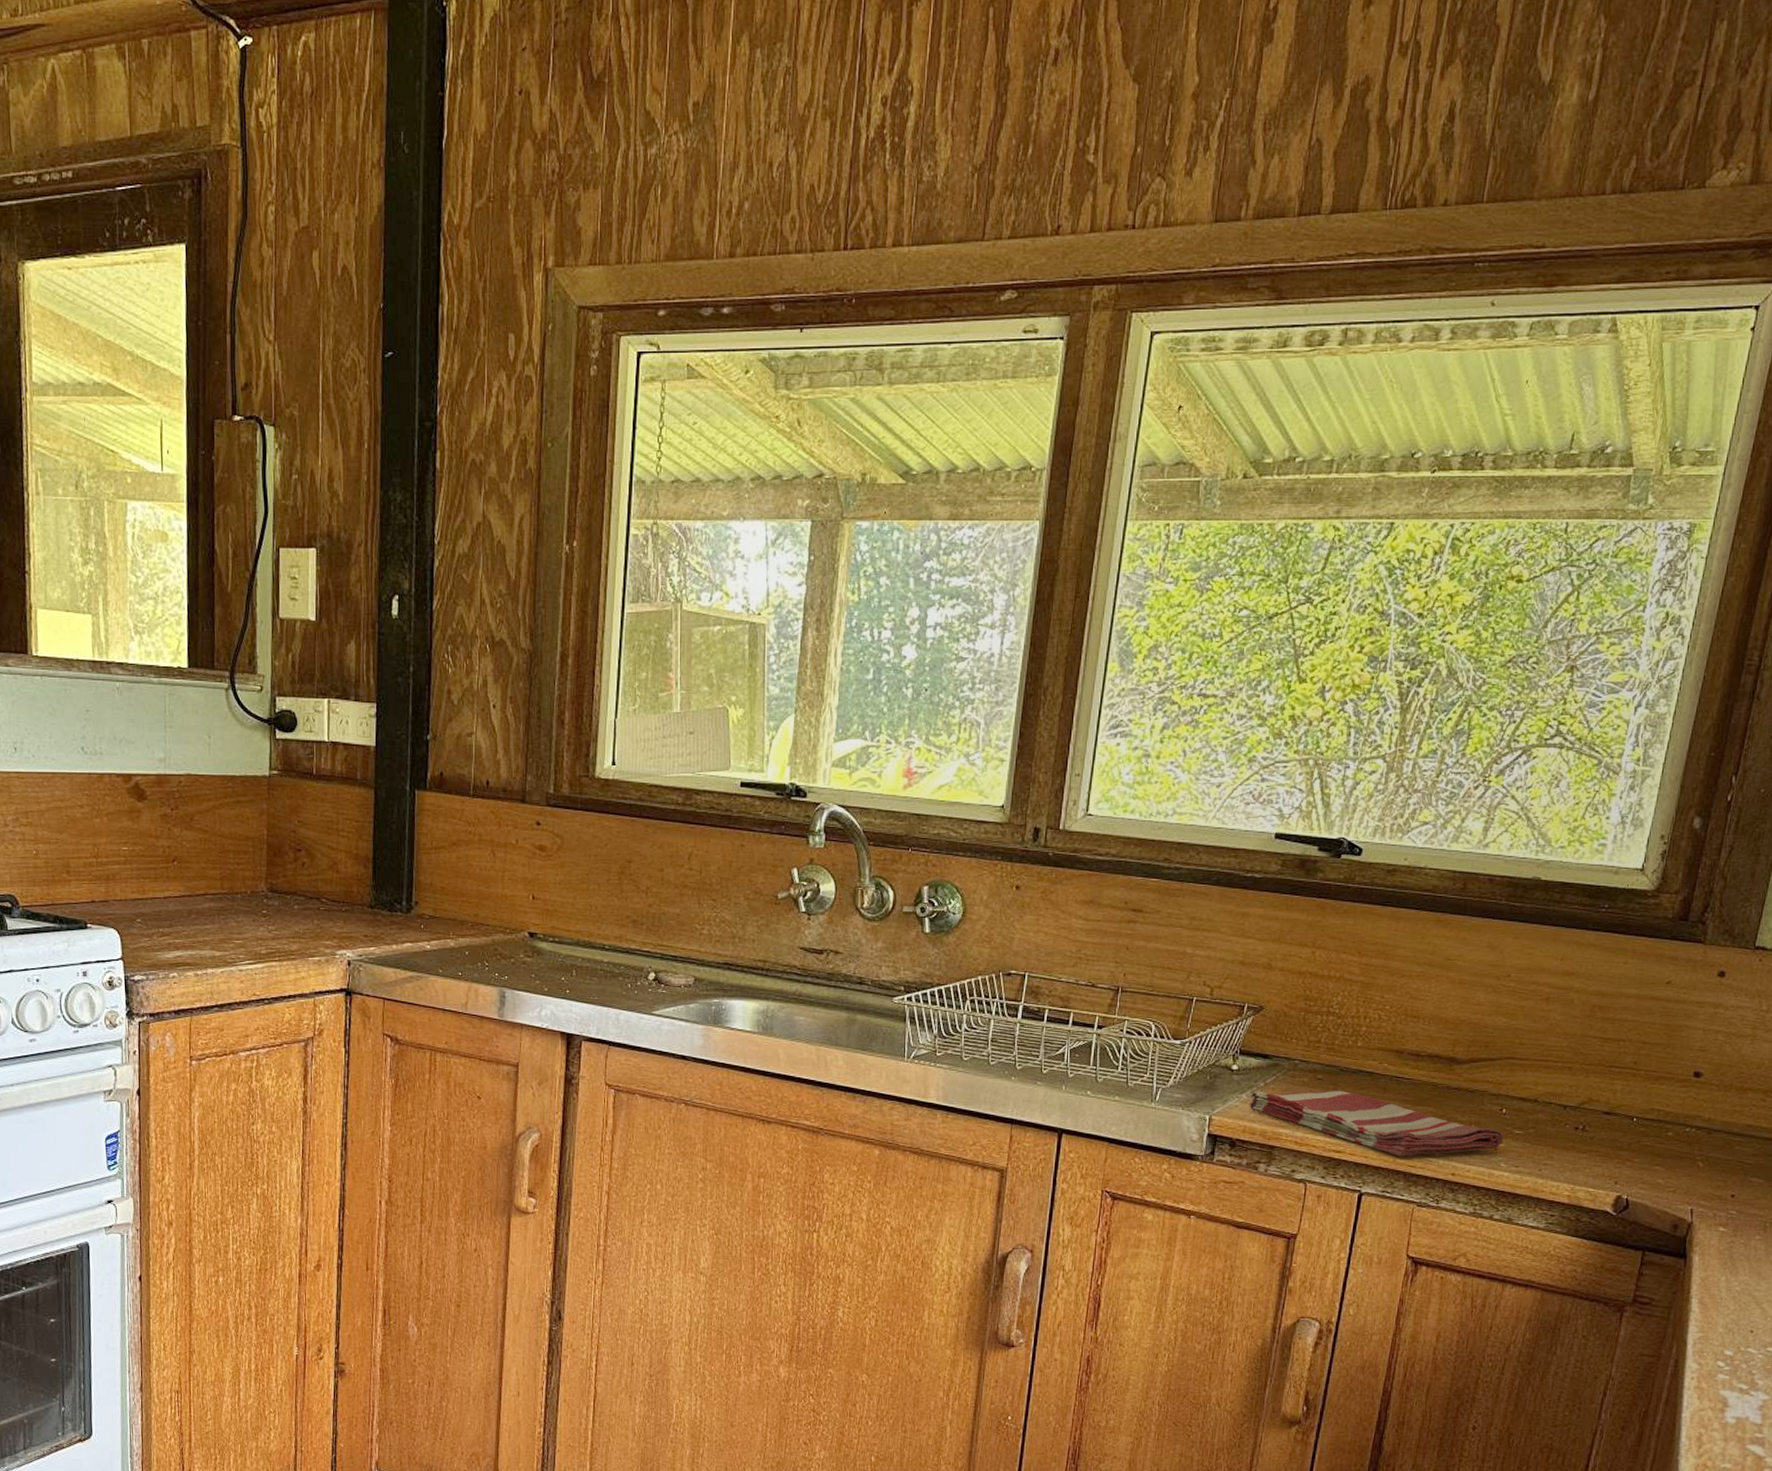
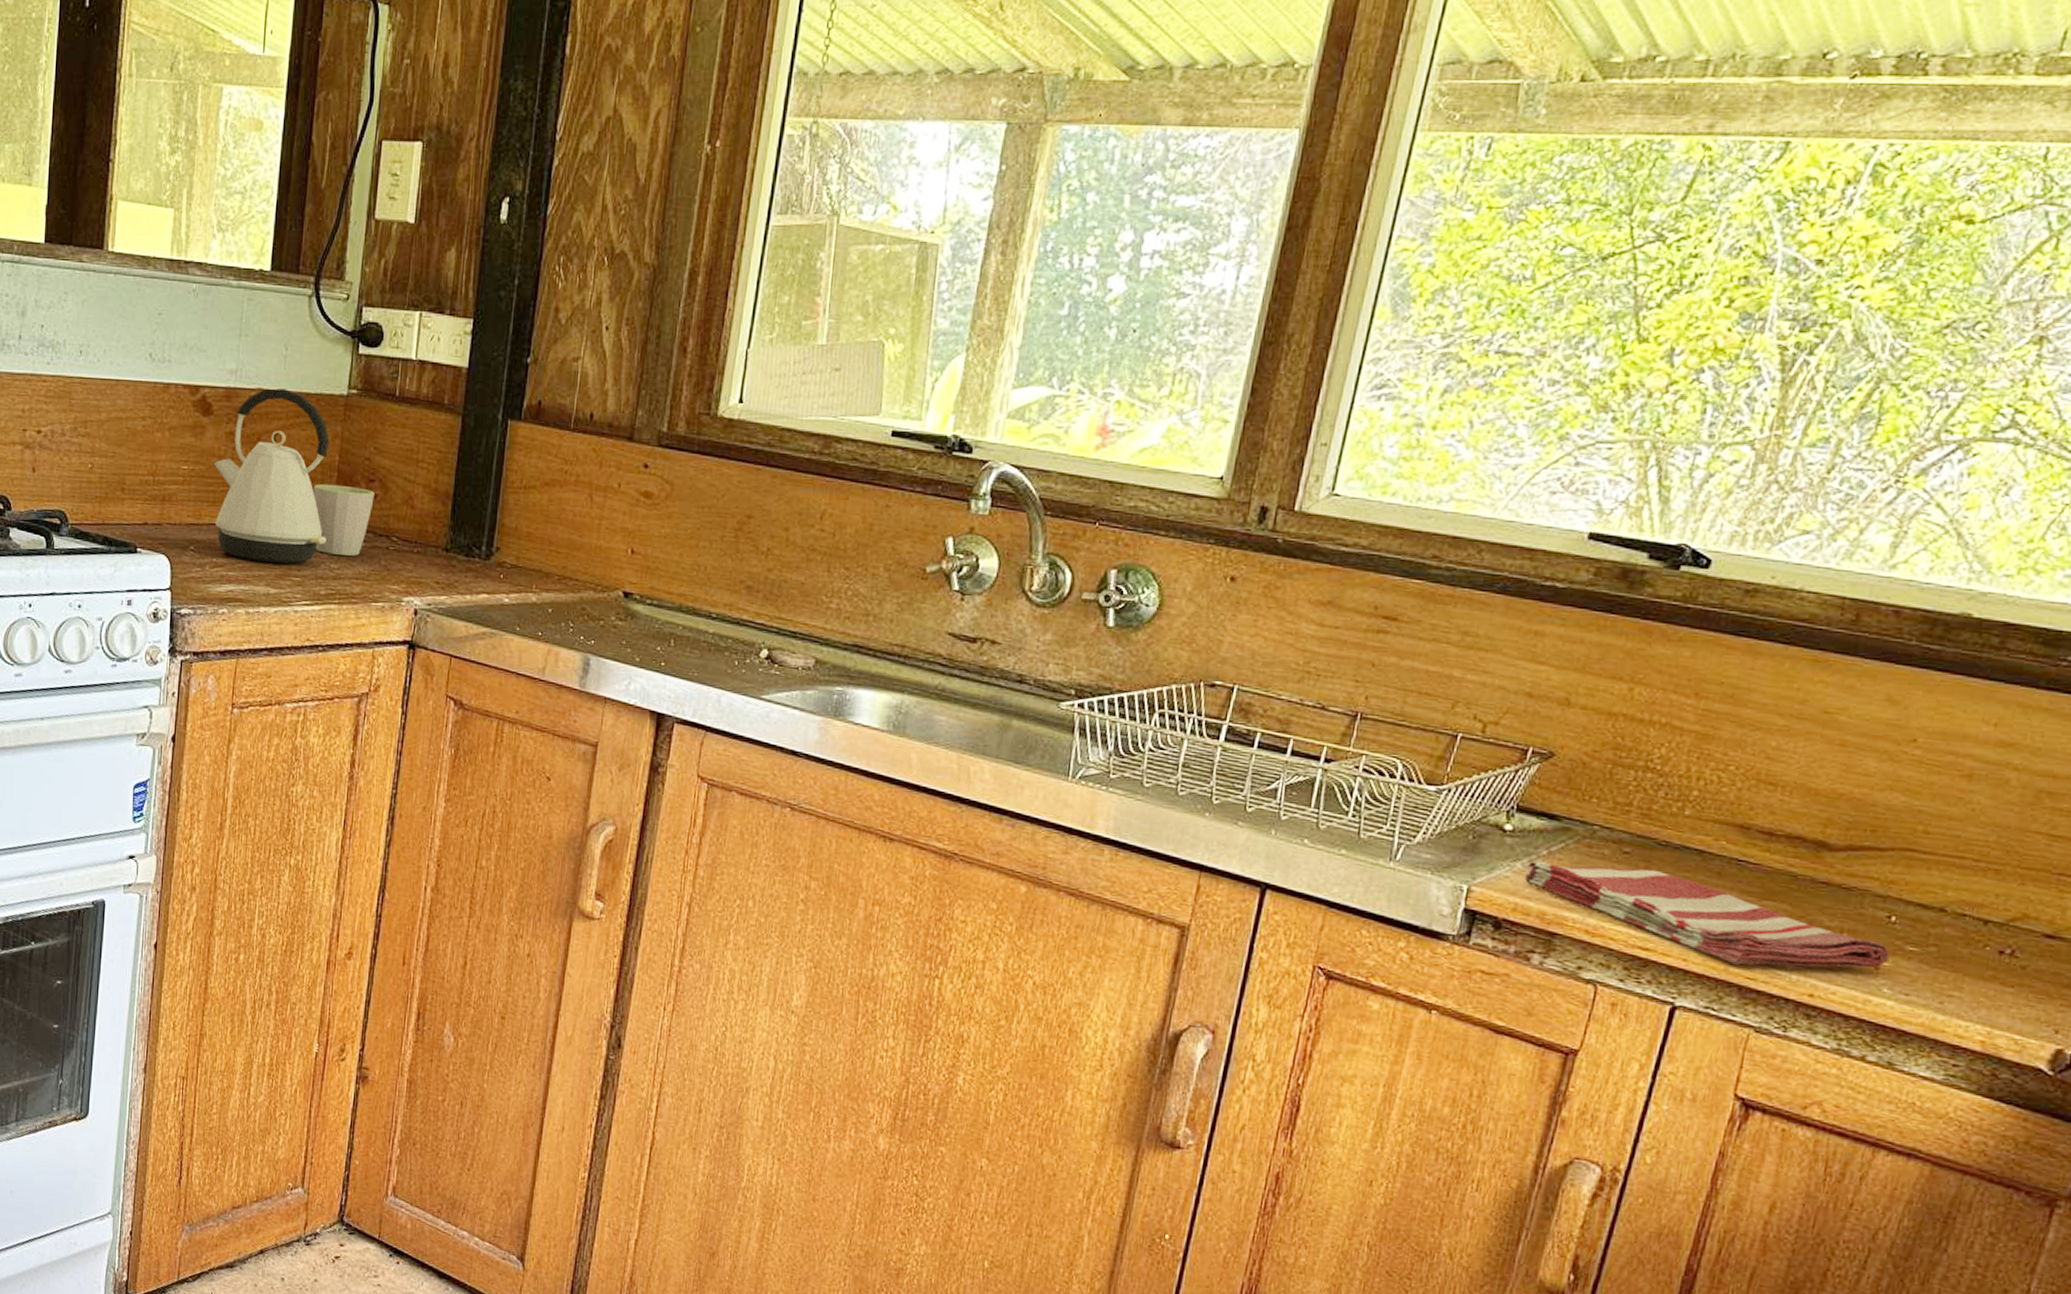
kettle: none [152,773,263,929] -> present [214,388,330,564]
mug: none [246,855,302,918] -> present [313,484,375,556]

